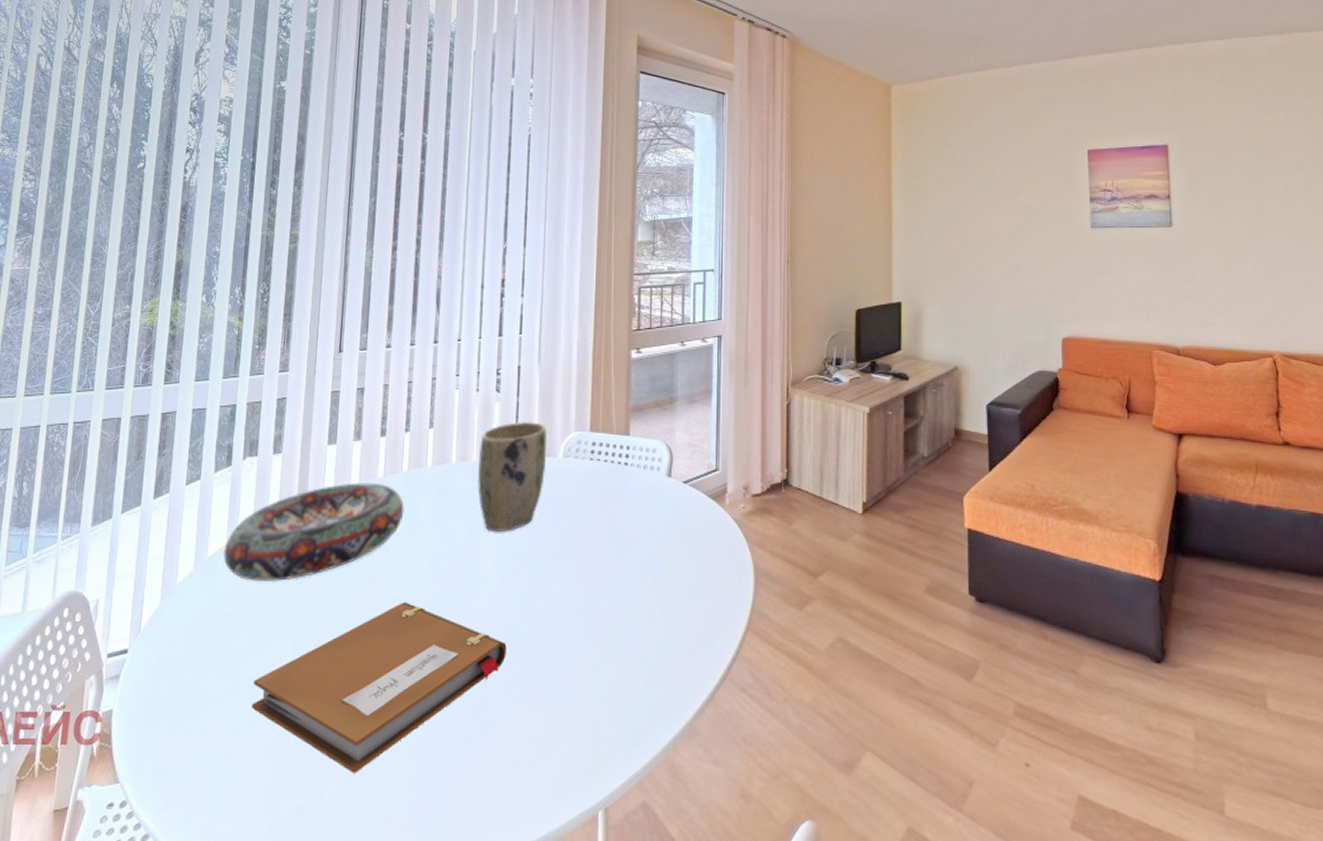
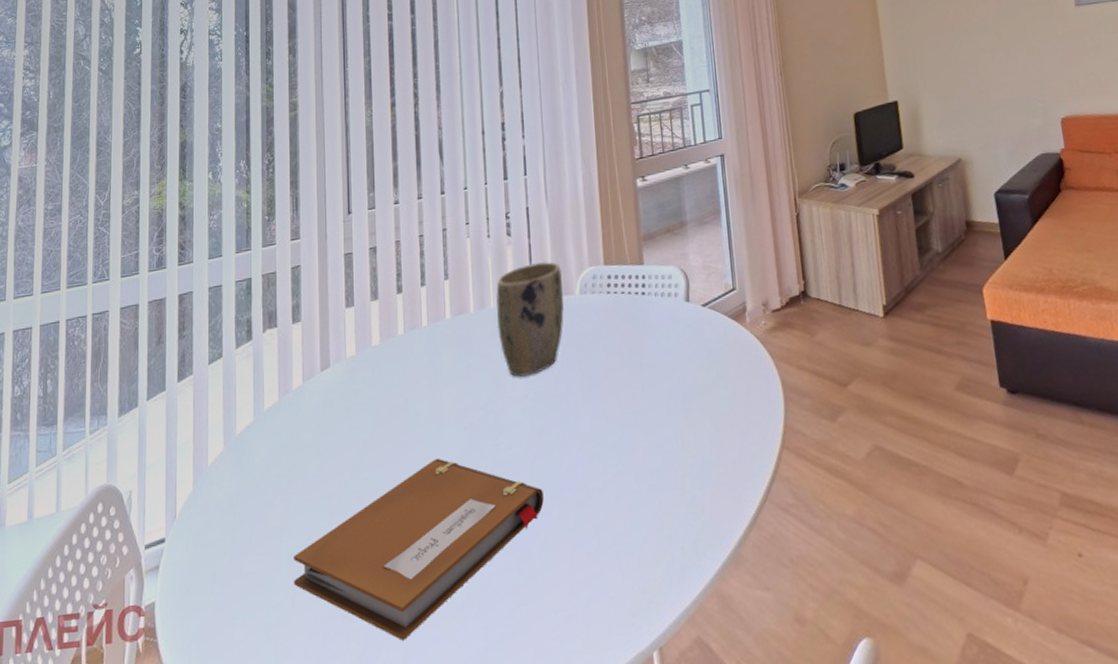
decorative bowl: present [223,483,404,582] -> none [252,341,428,455]

